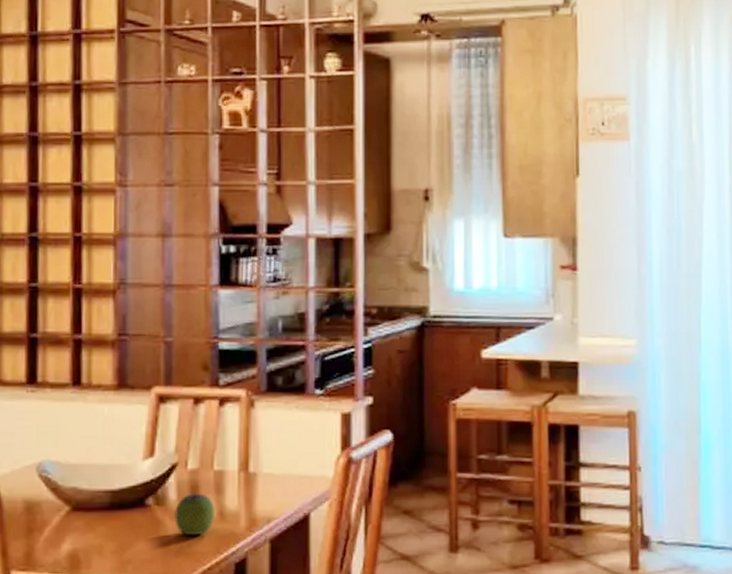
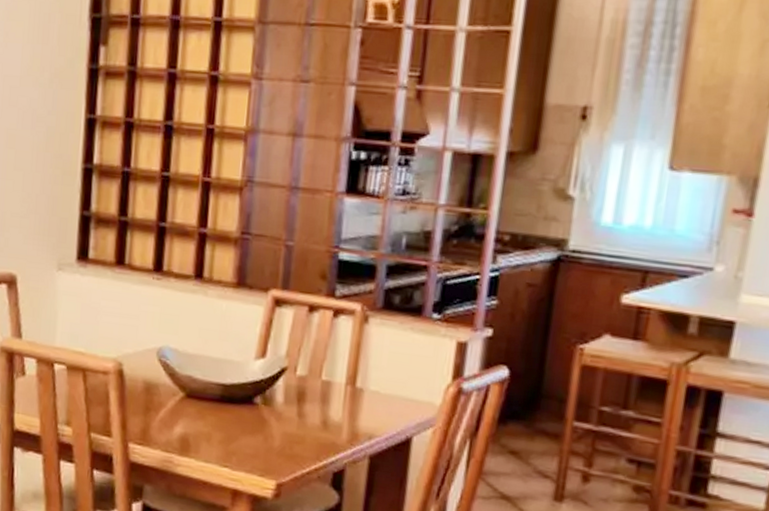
apple: present [175,493,216,536] -> none [279,399,320,440]

